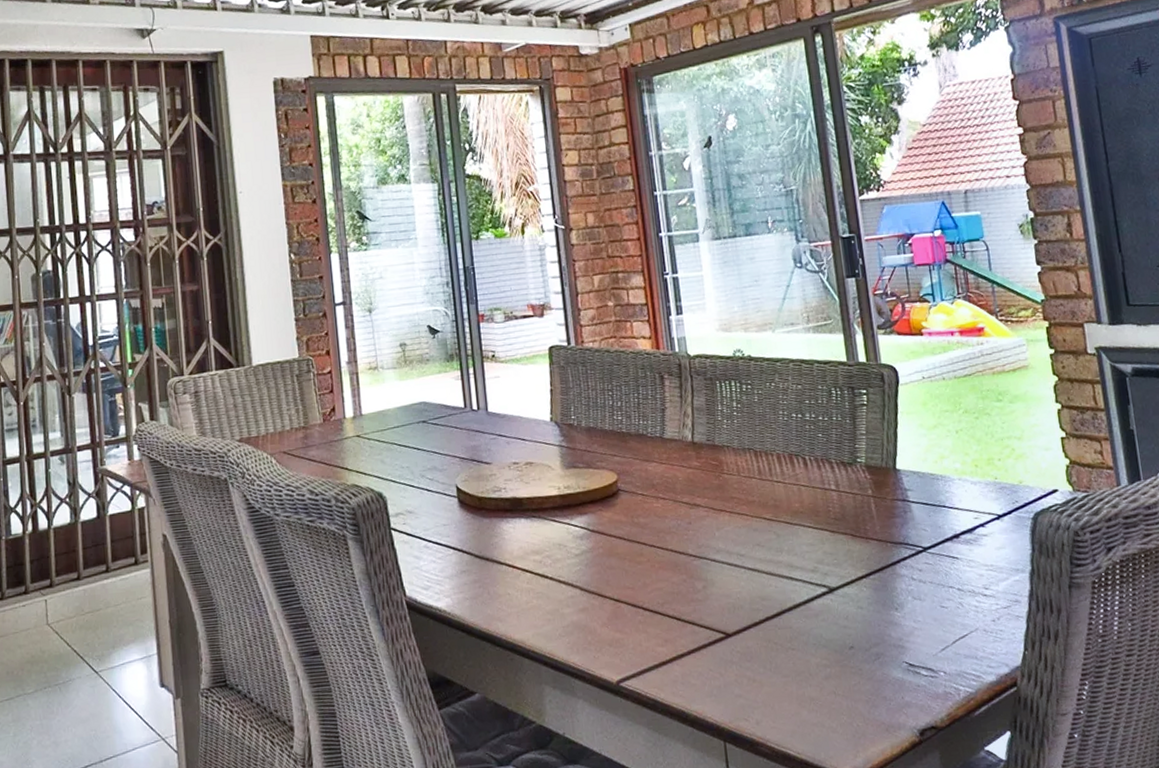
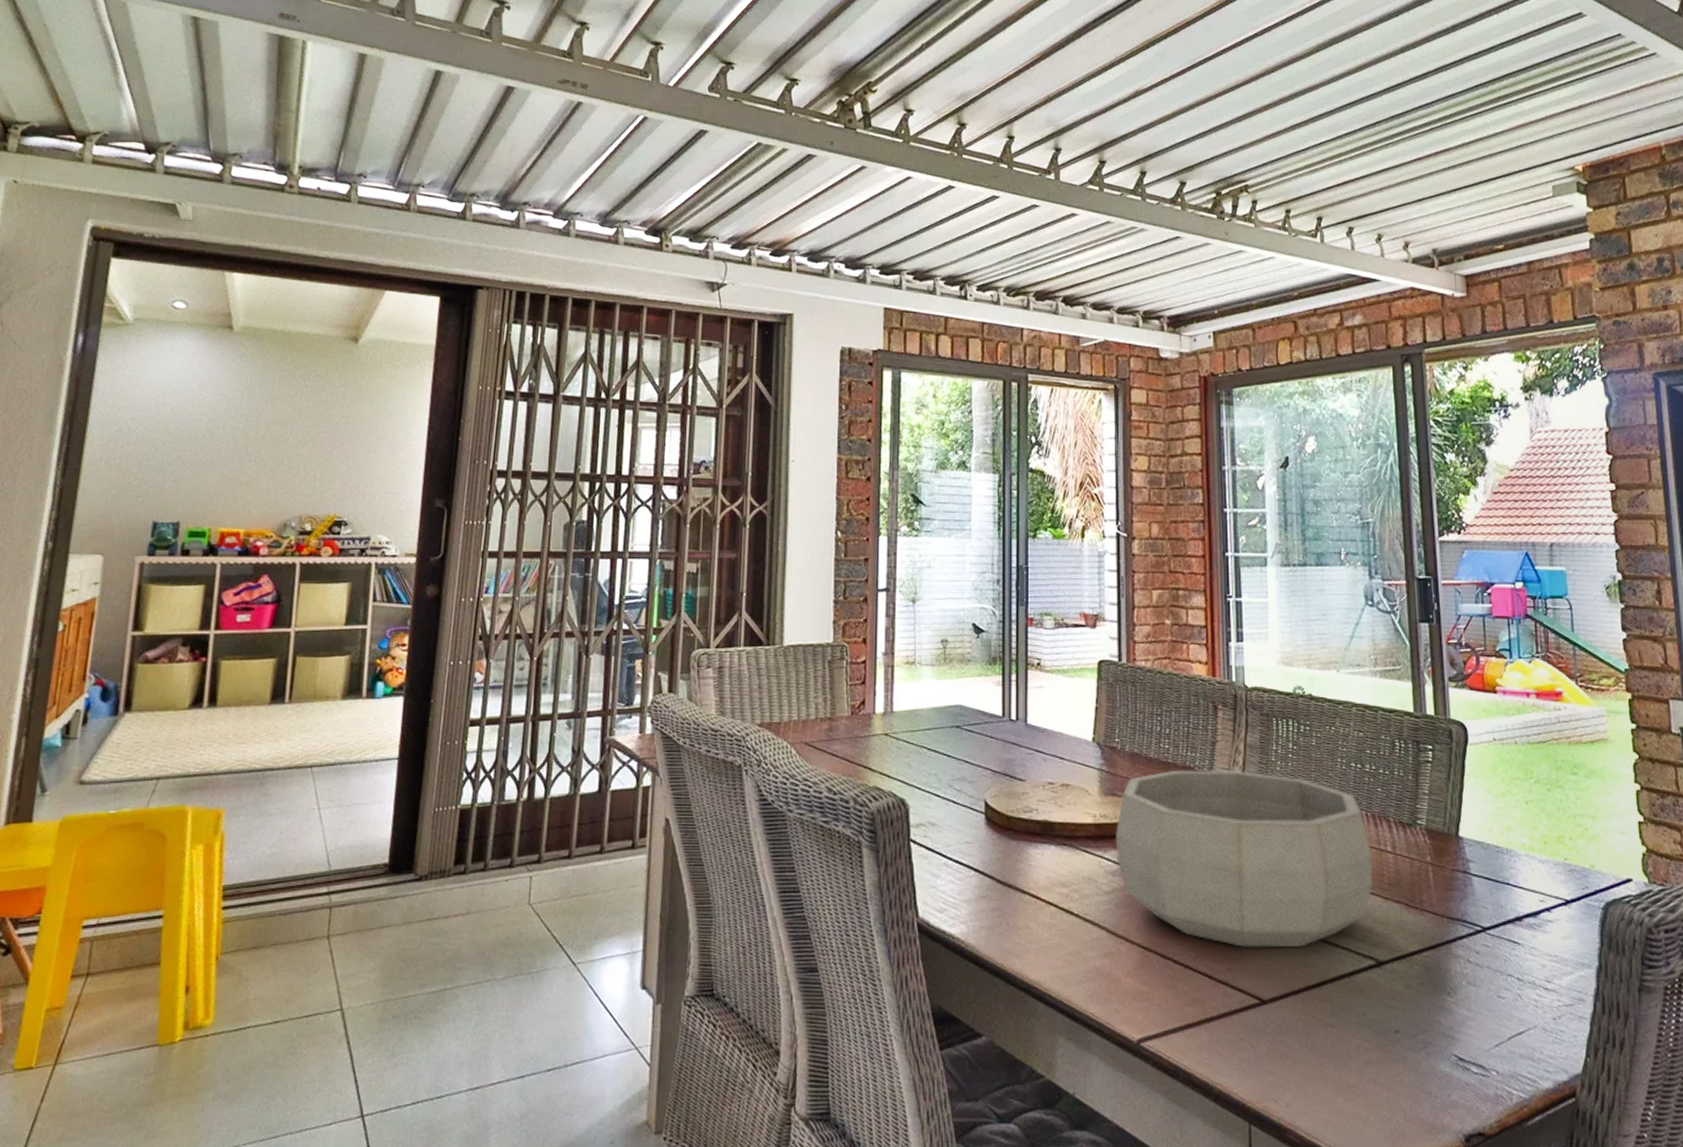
decorative bowl: none [579,432,821,590] -> present [1115,770,1374,948]

